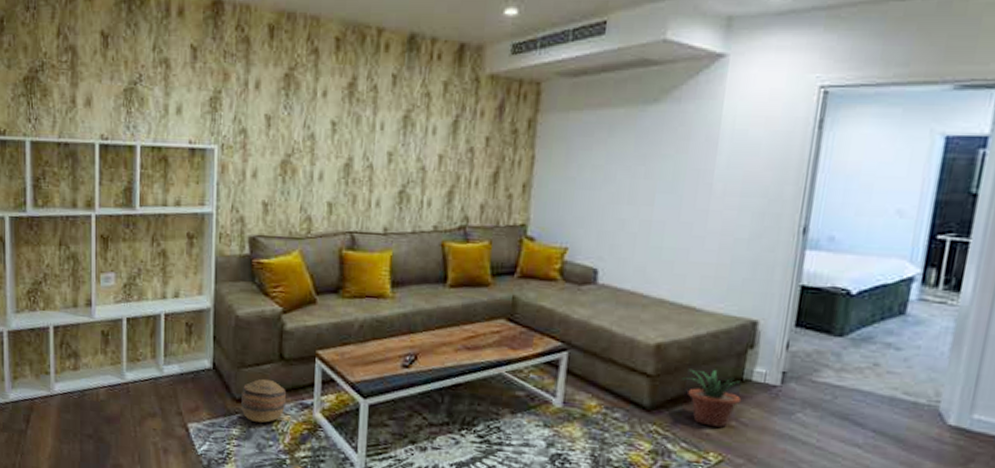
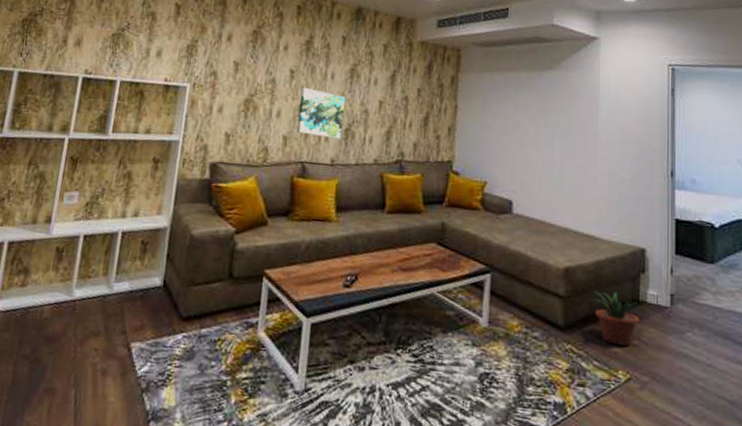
basket: present [241,378,286,423] -> none [187,297,233,342]
wall art: none [343,142,399,203] -> present [297,87,346,139]

